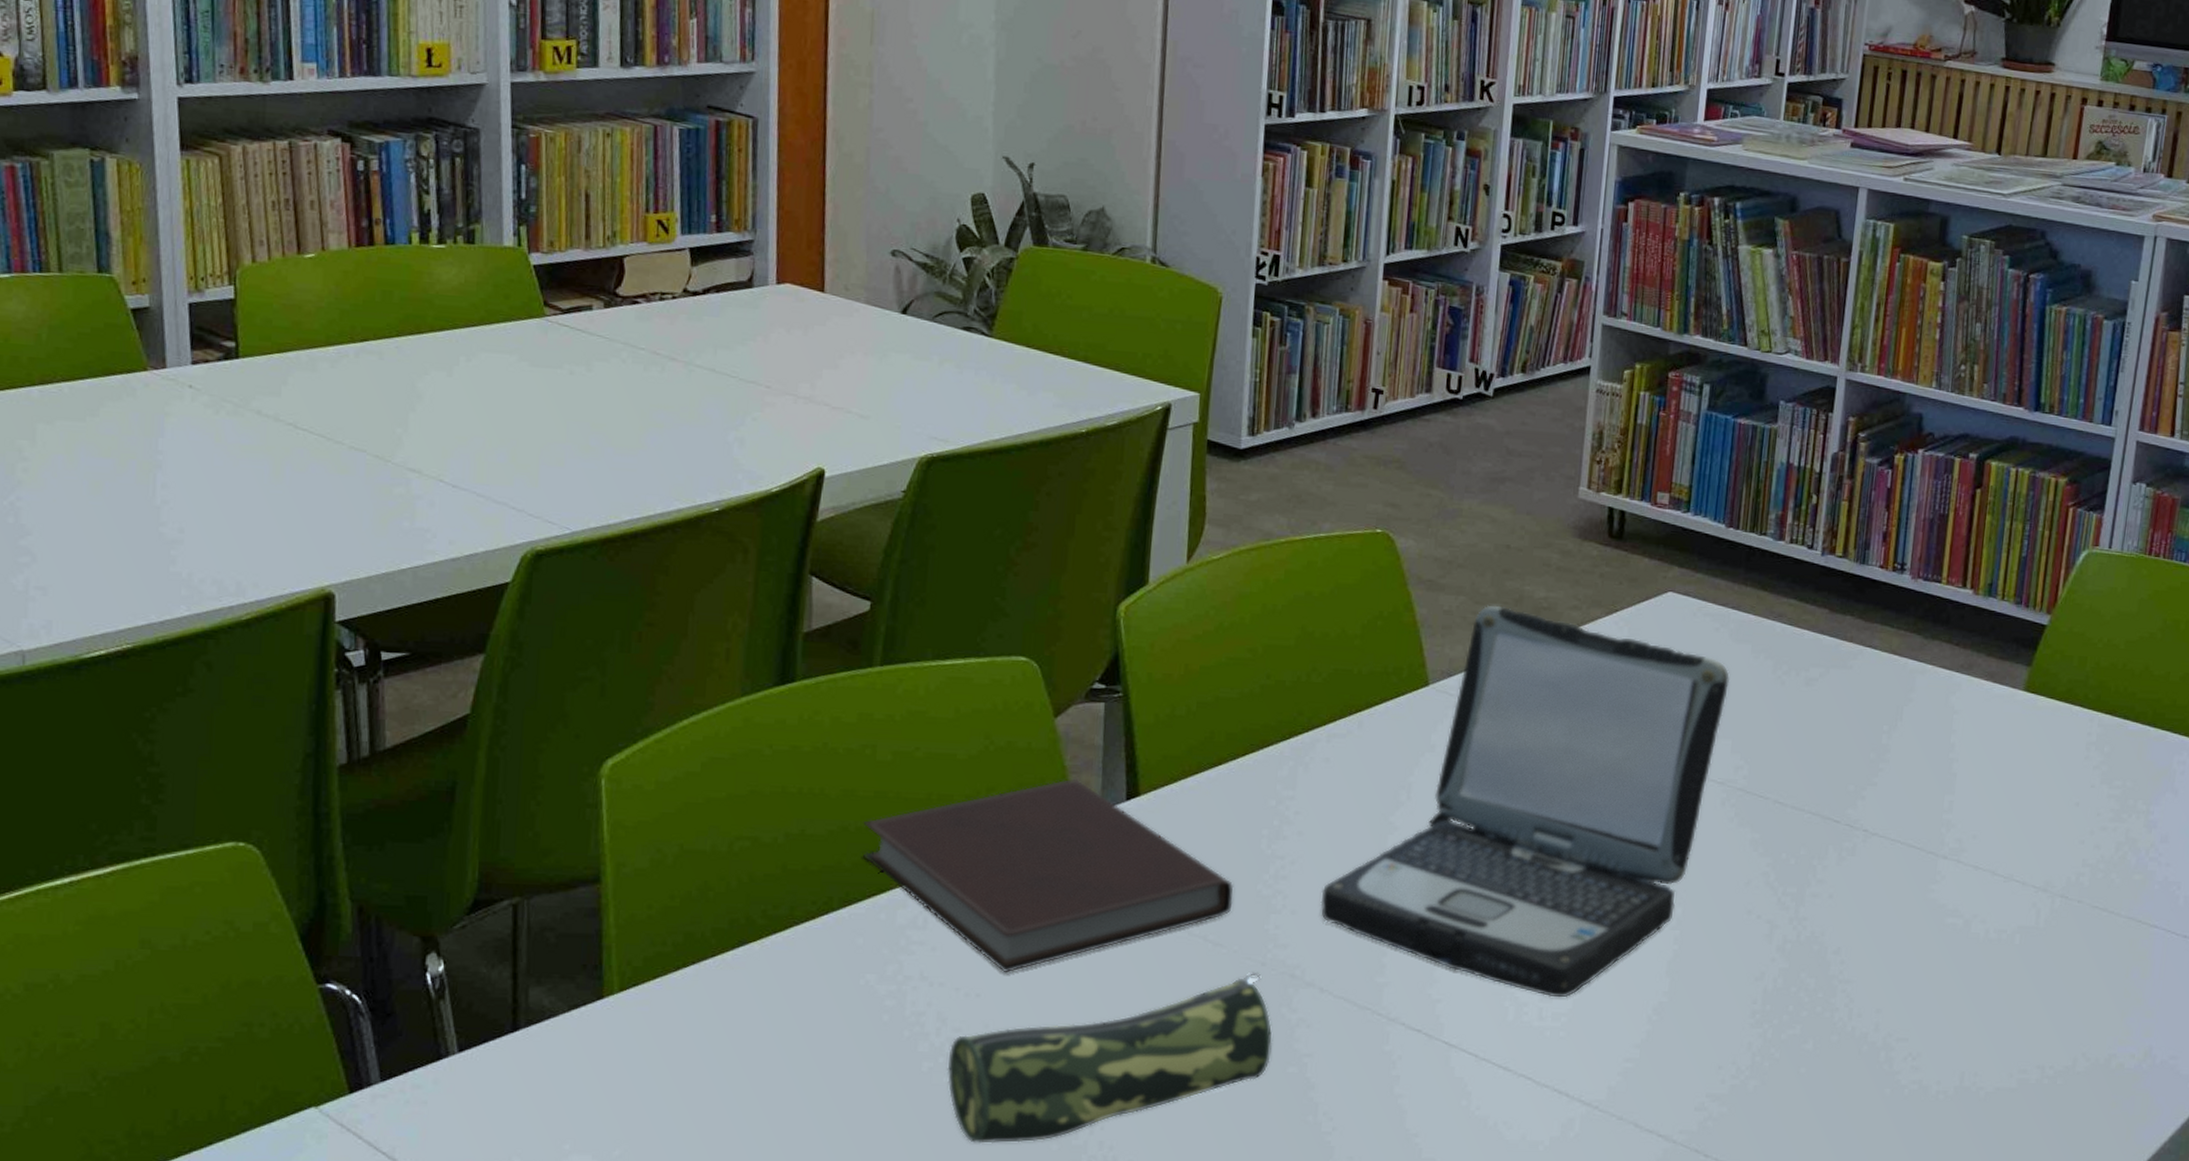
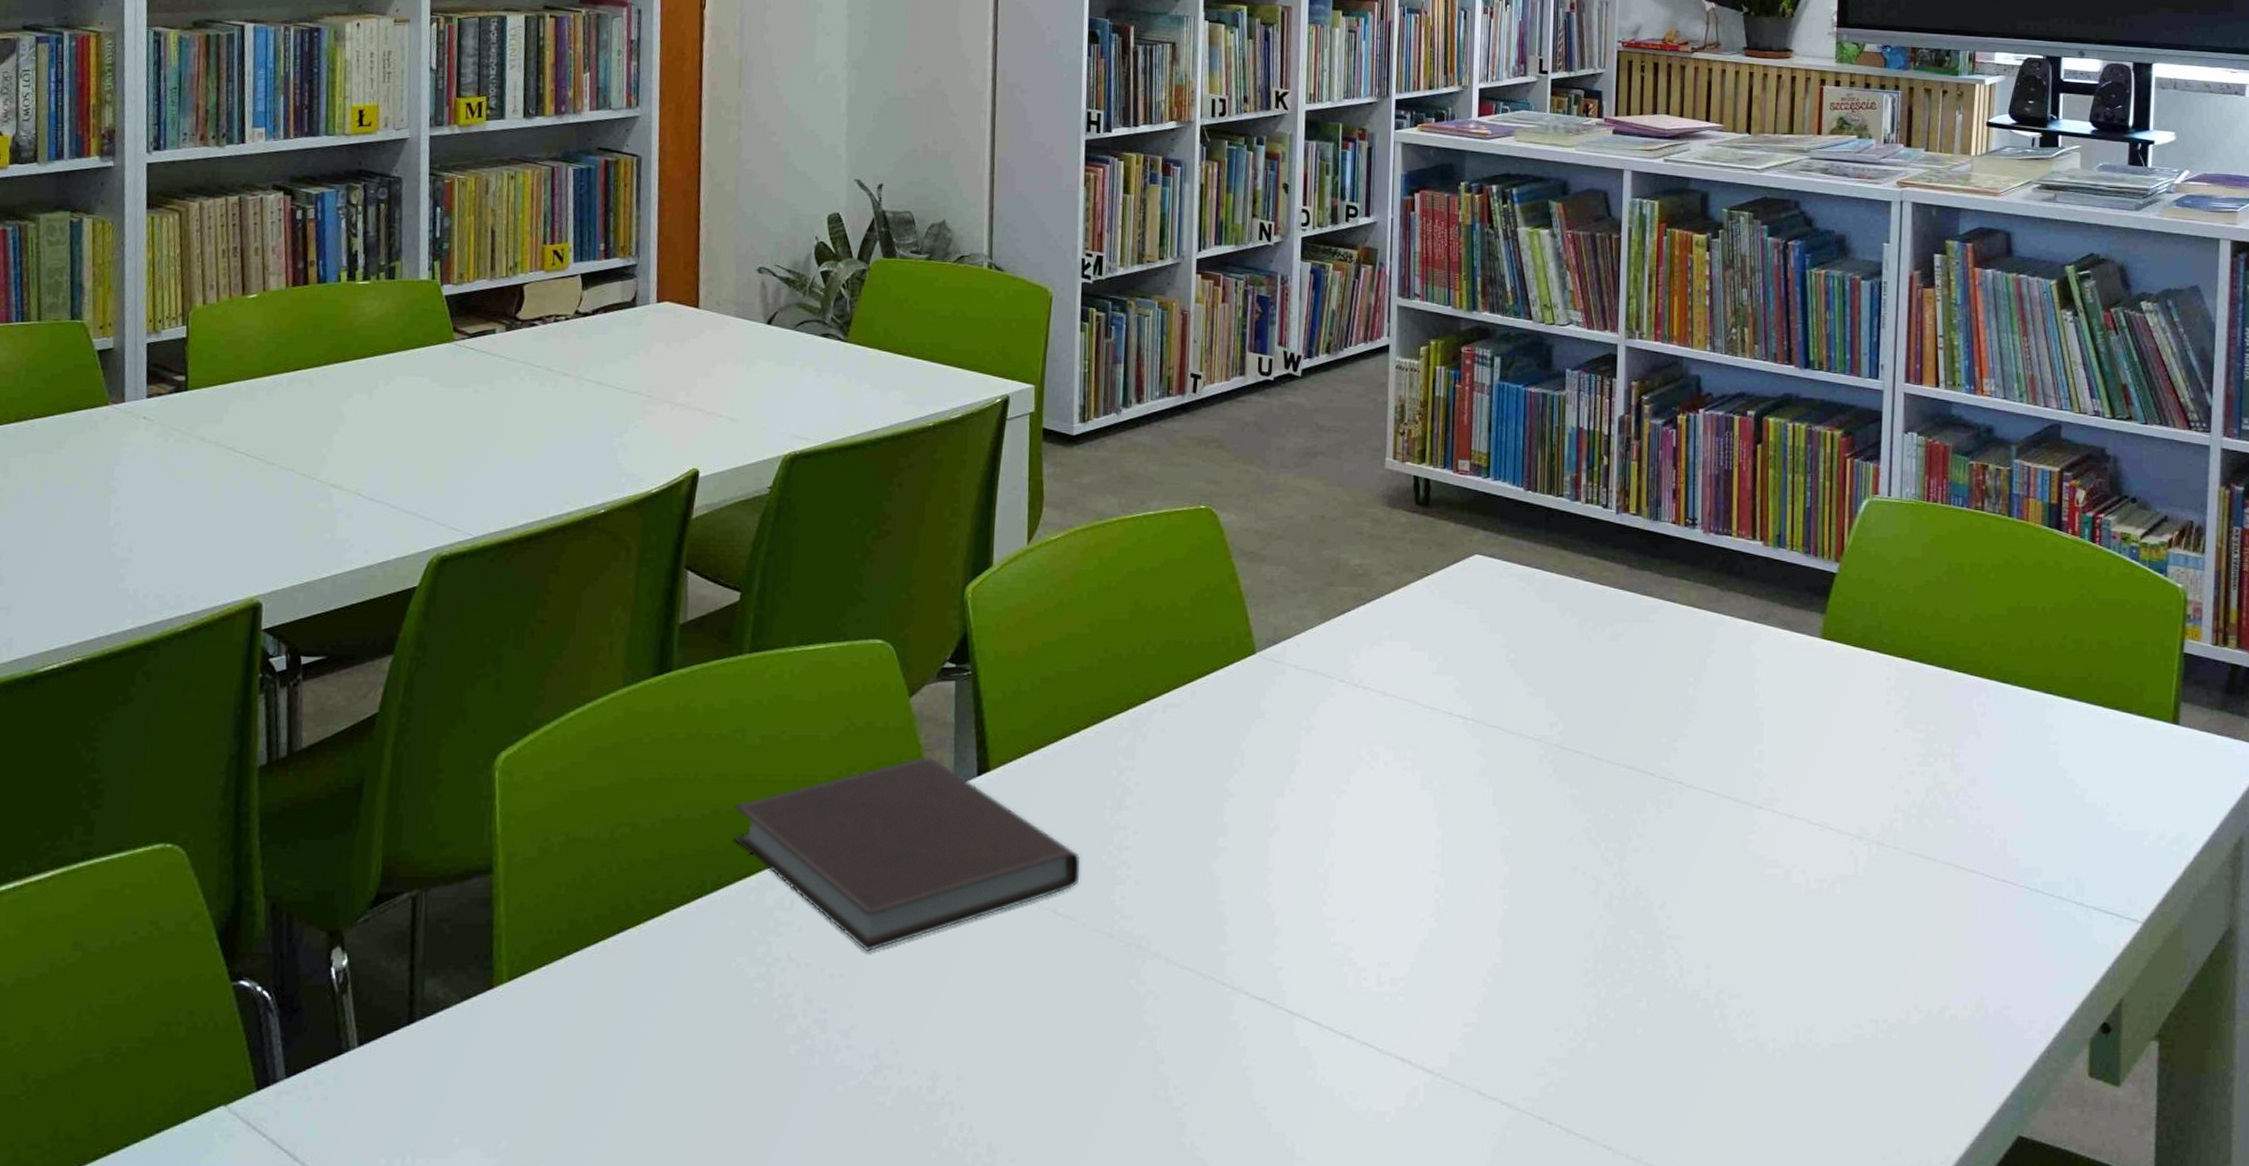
pencil case: present [947,971,1272,1144] -> none [813,943,1122,1127]
laptop: present [1320,604,1730,998] -> none [1163,573,1538,962]

